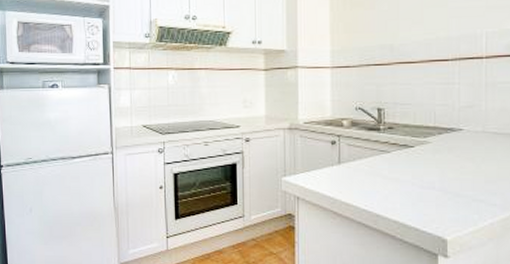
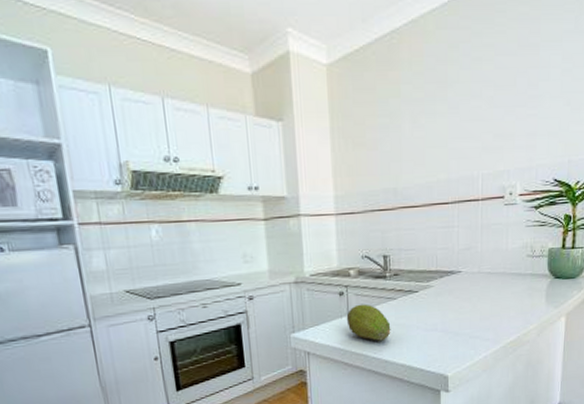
fruit: none [337,154,384,193] -> present [346,304,391,341]

